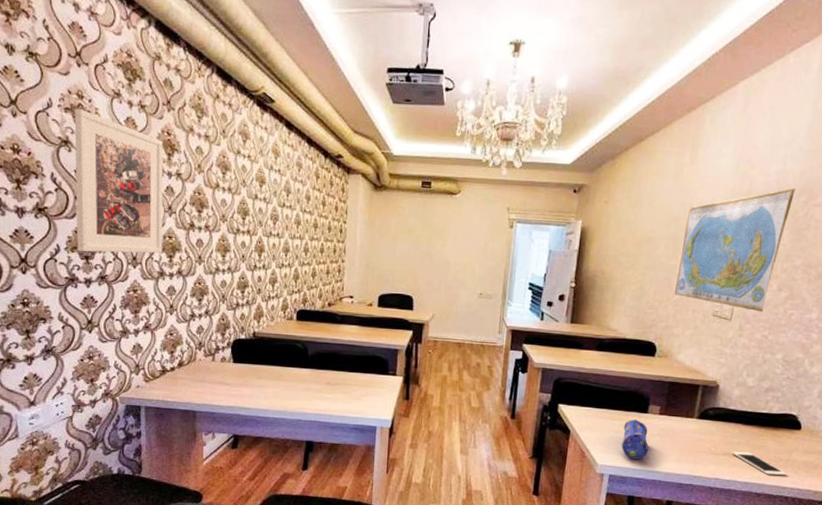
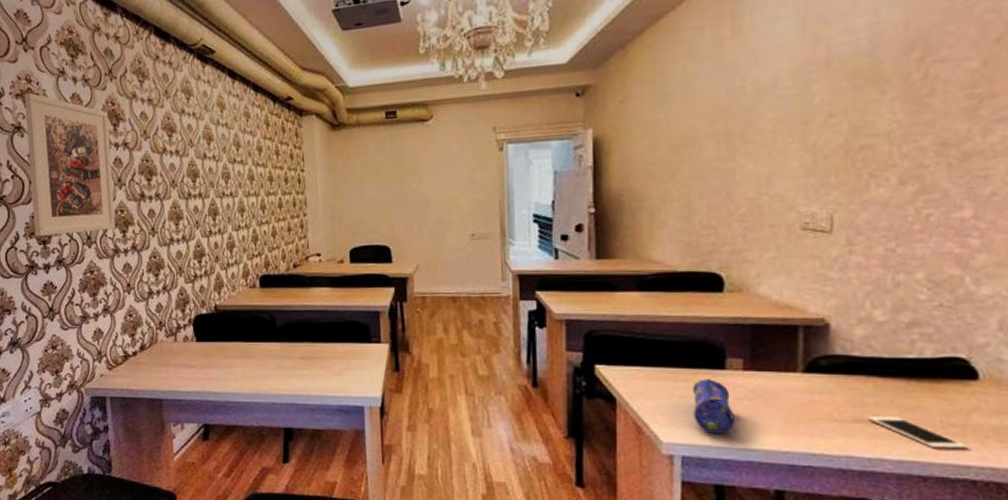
world map: present [674,188,796,313] -> none [737,43,901,217]

